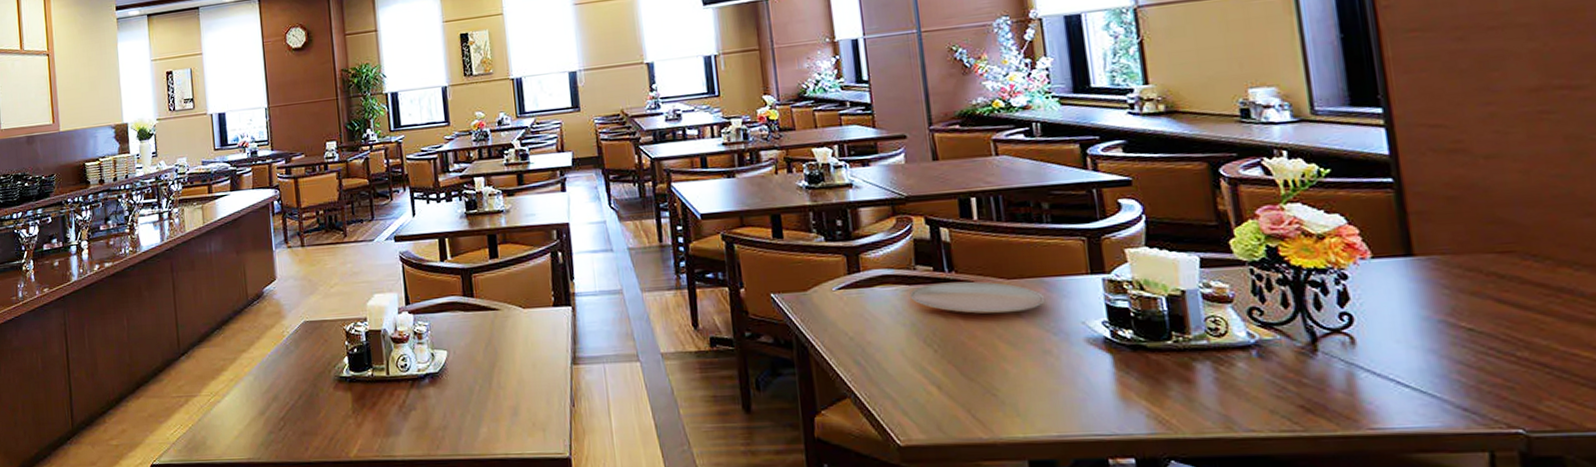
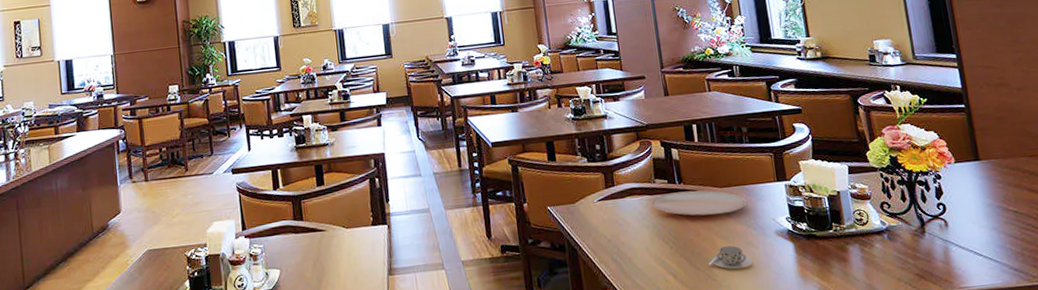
teacup: none [987,353,1052,384] -> present [708,245,753,270]

